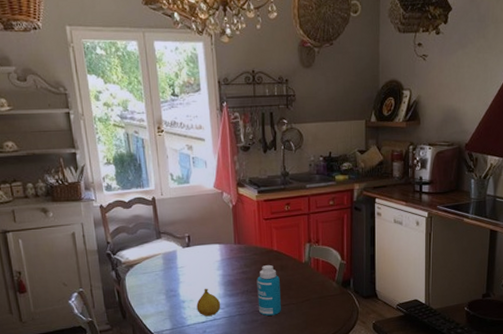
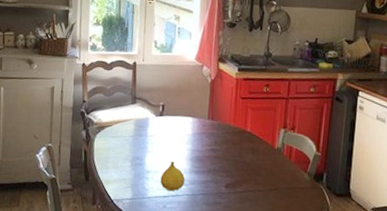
bottle: present [257,265,281,316] -> none [223,146,249,201]

